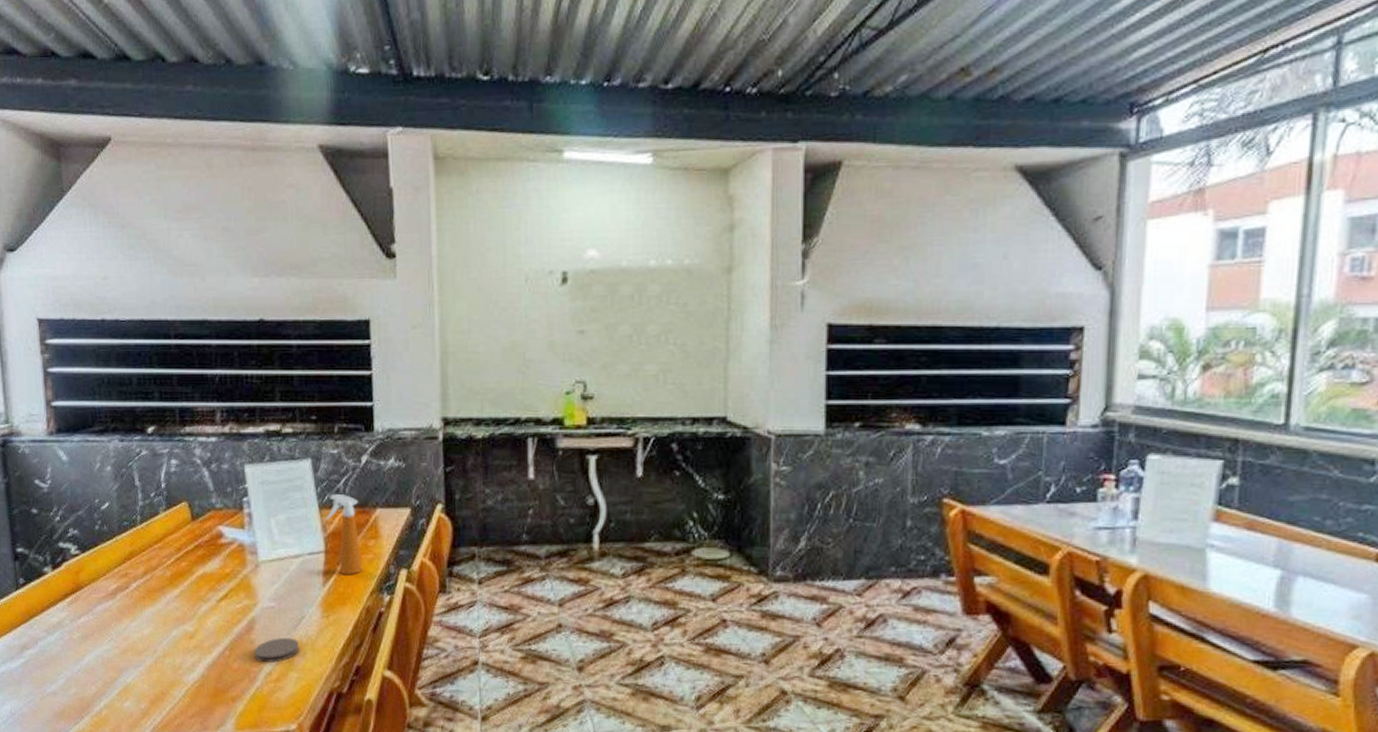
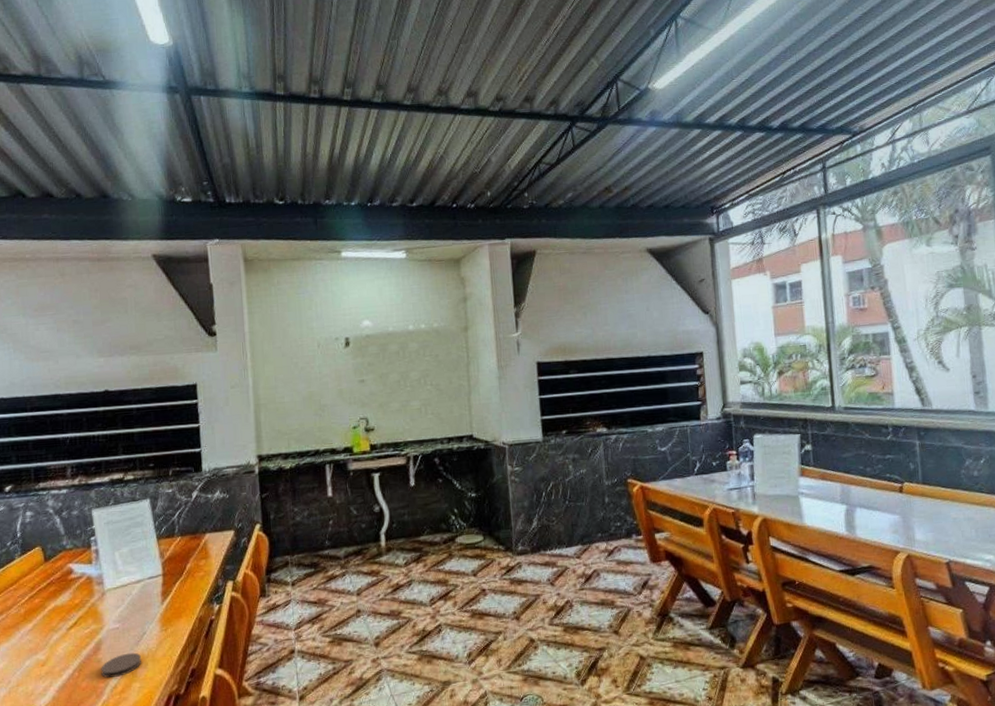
spray bottle: present [325,493,363,576] -> none [163,525,196,593]

